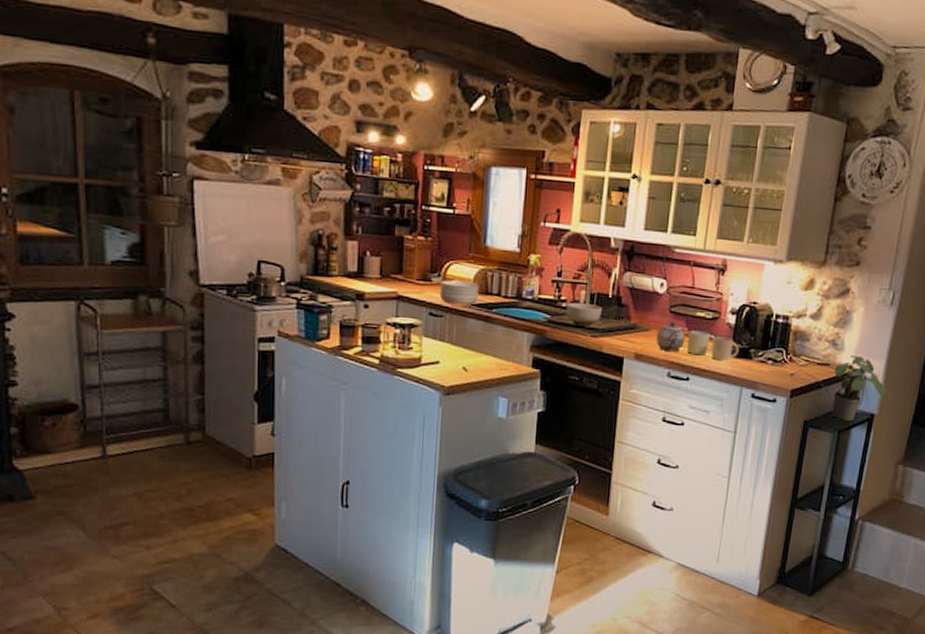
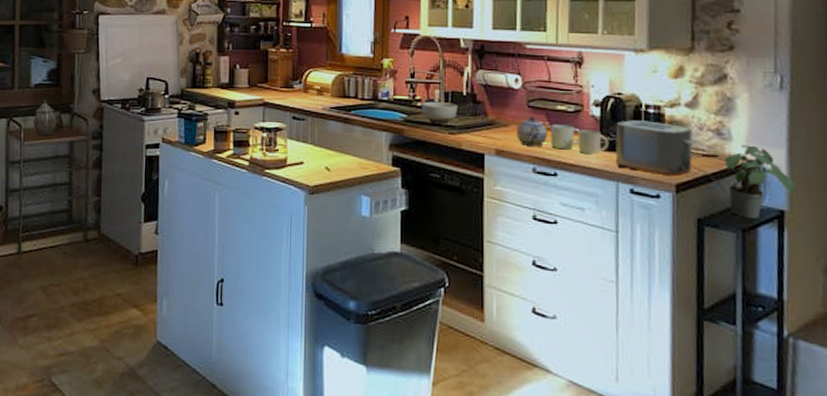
decorative jar: none [112,280,144,324] -> present [33,99,57,136]
bowl: present [439,280,479,308] -> none [301,86,337,111]
toaster: none [742,329,813,383] -> present [615,120,693,177]

